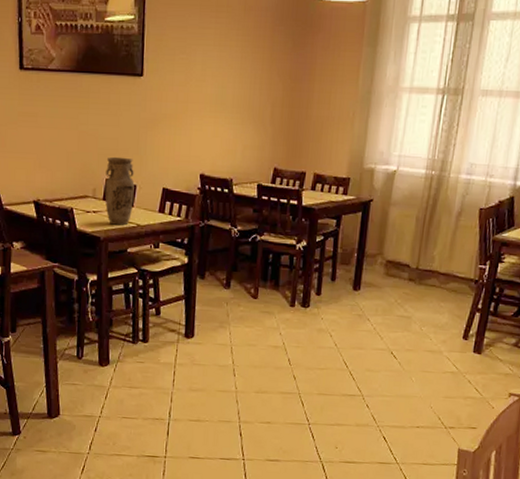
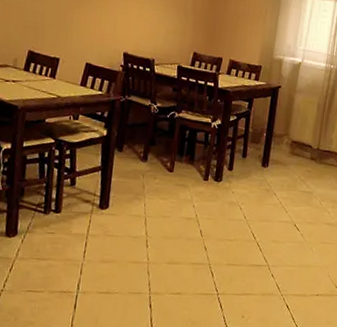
vase: present [105,156,135,225] -> none [26,30,58,96]

